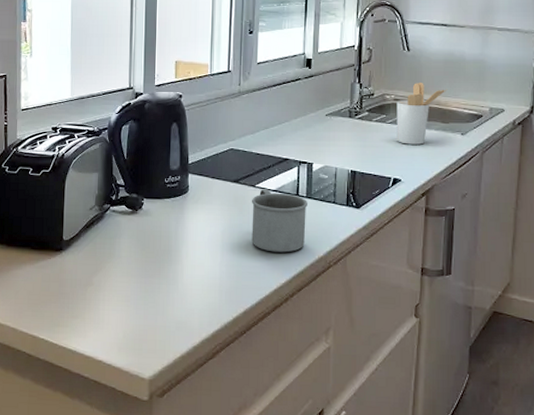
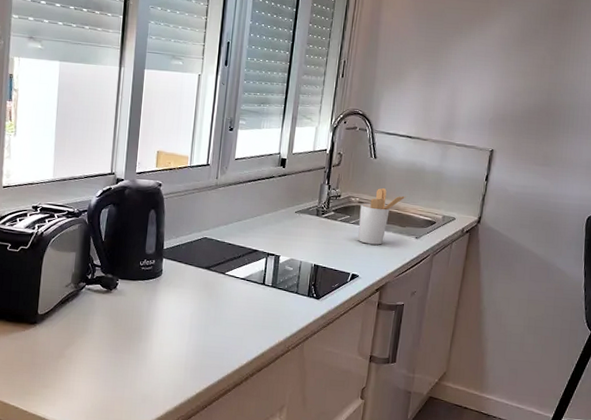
mug: present [251,189,309,253] -> none [218,276,273,336]

